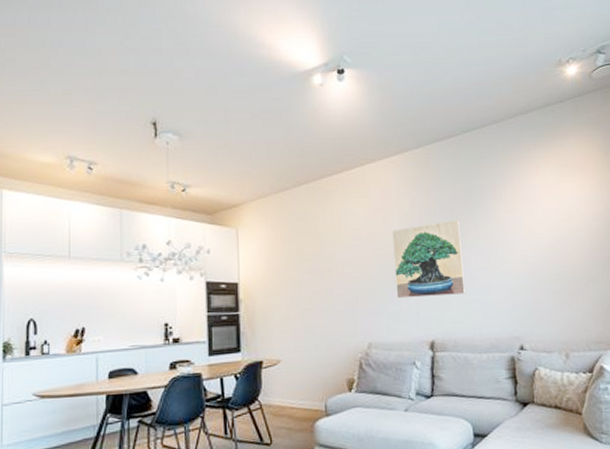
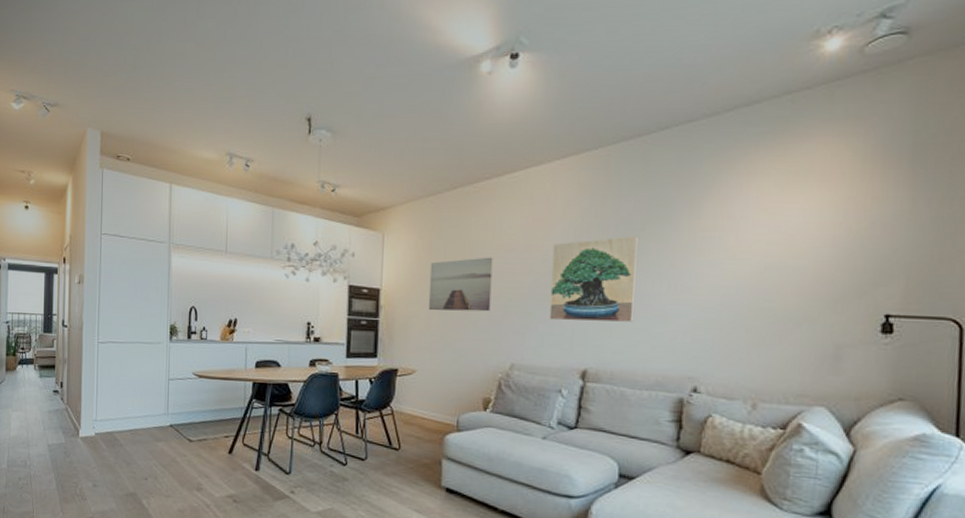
wall art: none [285,245,345,300] -> present [428,257,493,312]

